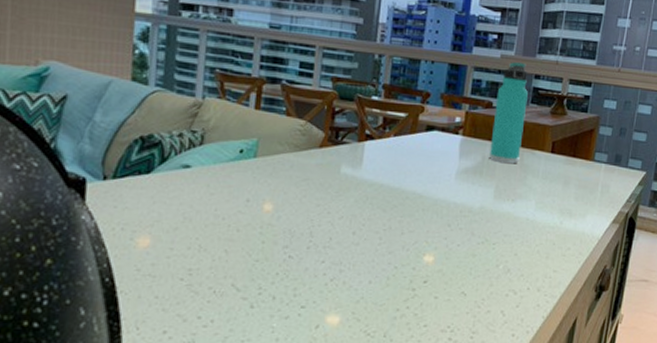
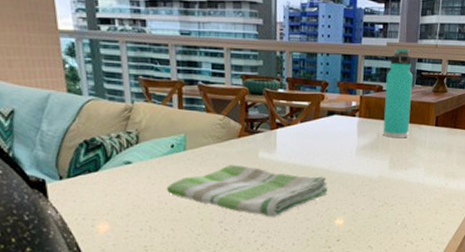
dish towel: none [227,178,420,246] -> present [167,165,329,217]

